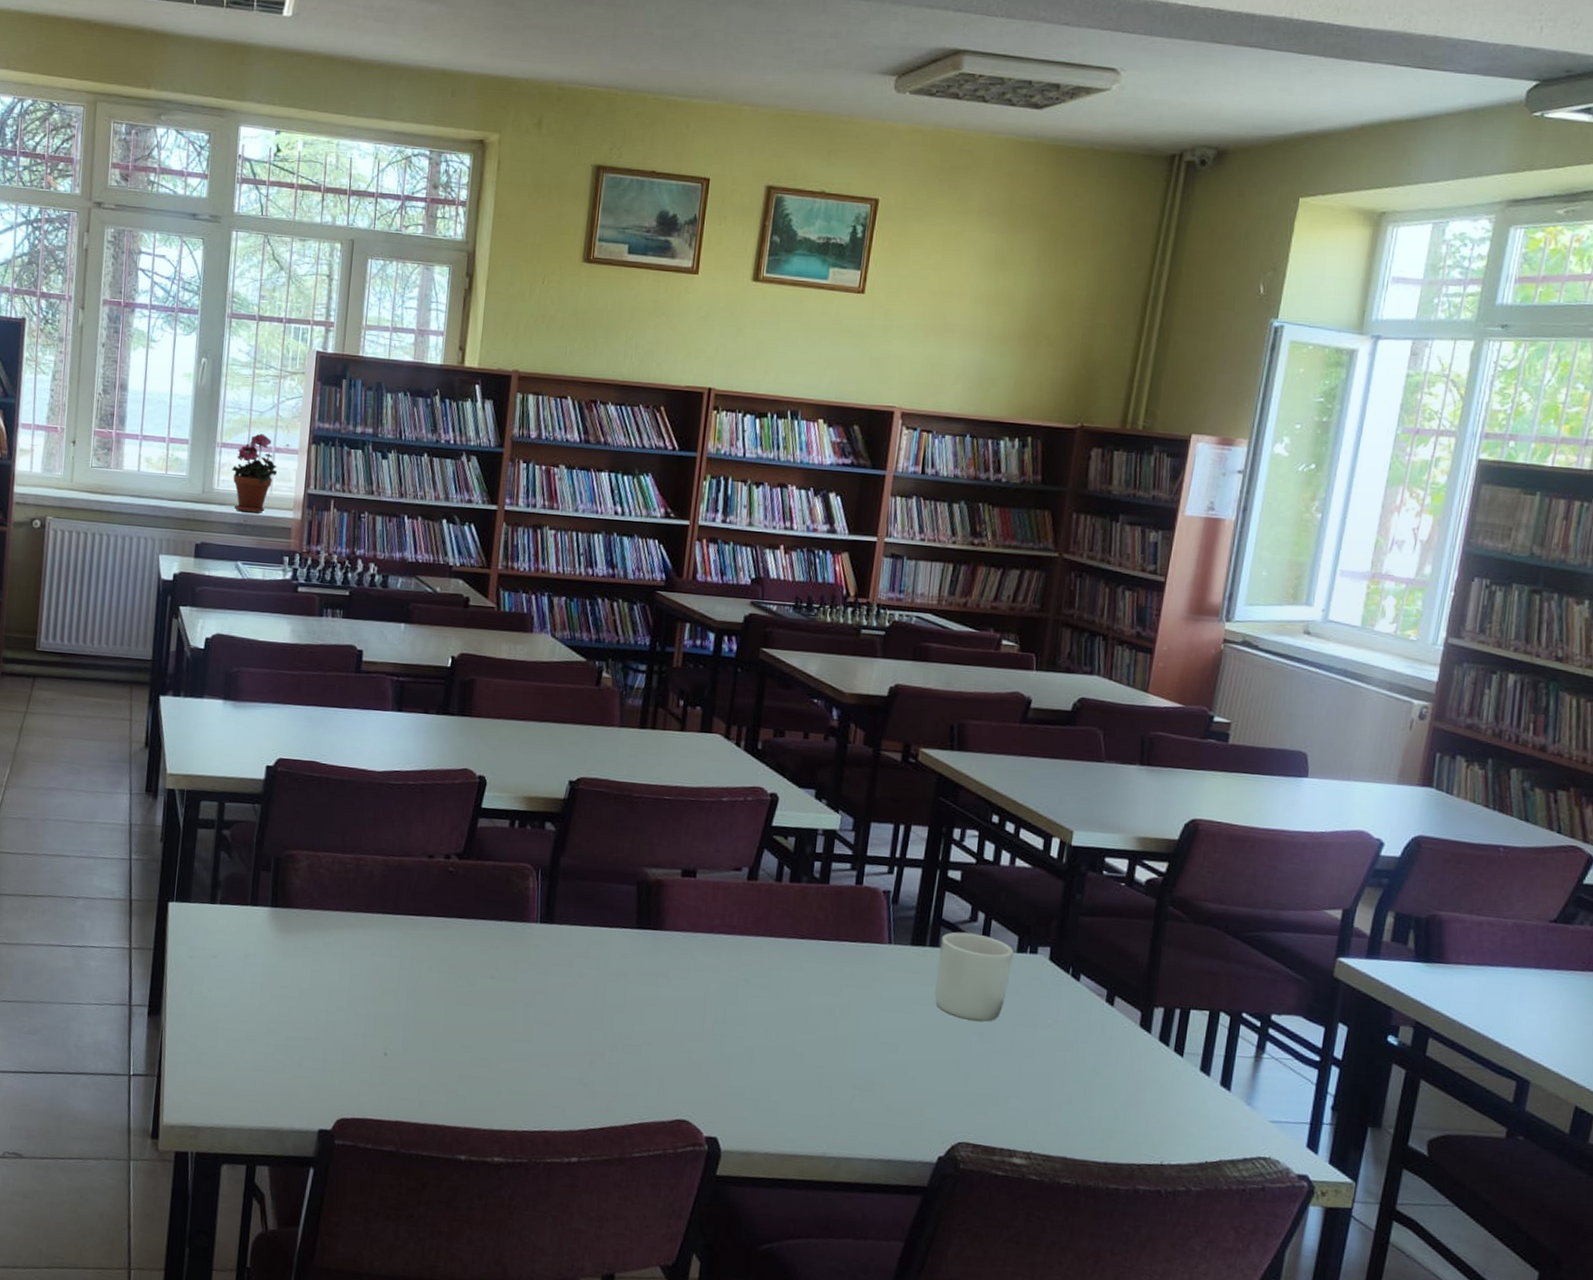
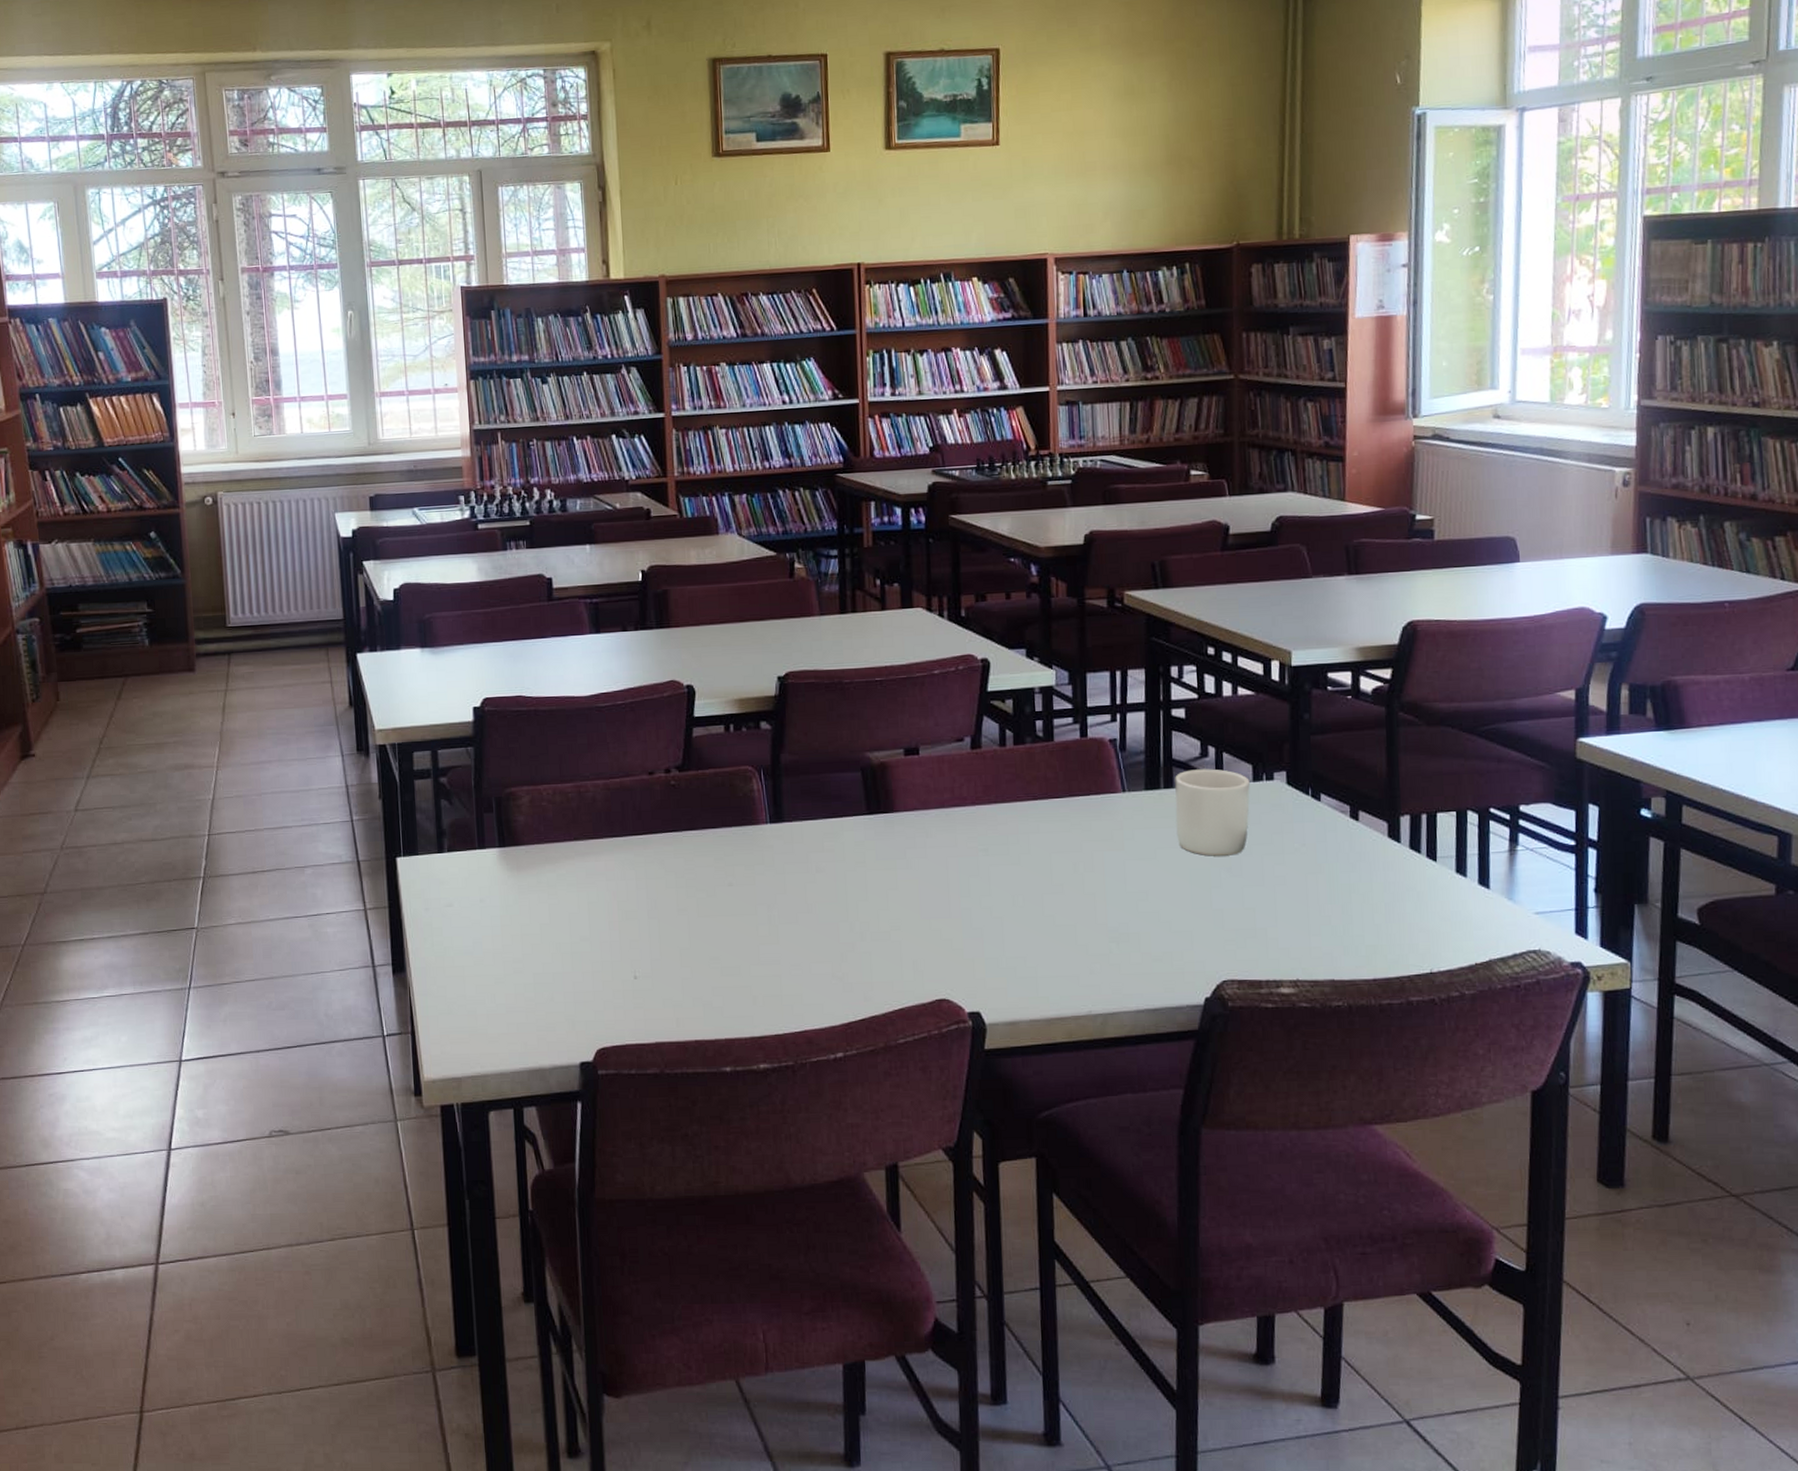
potted plant: present [232,433,278,514] -> none [394,377,440,458]

